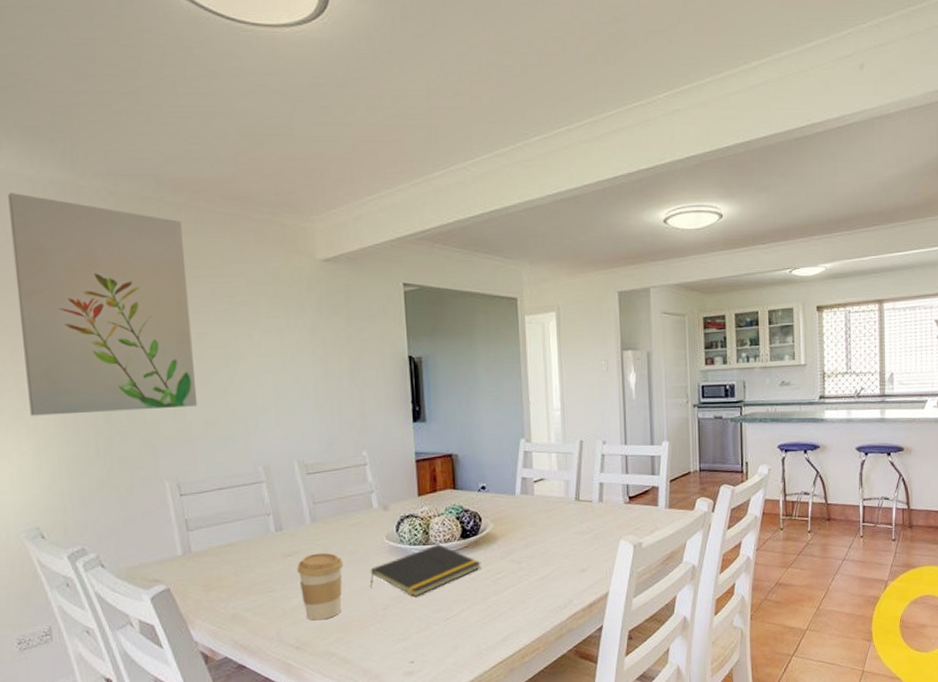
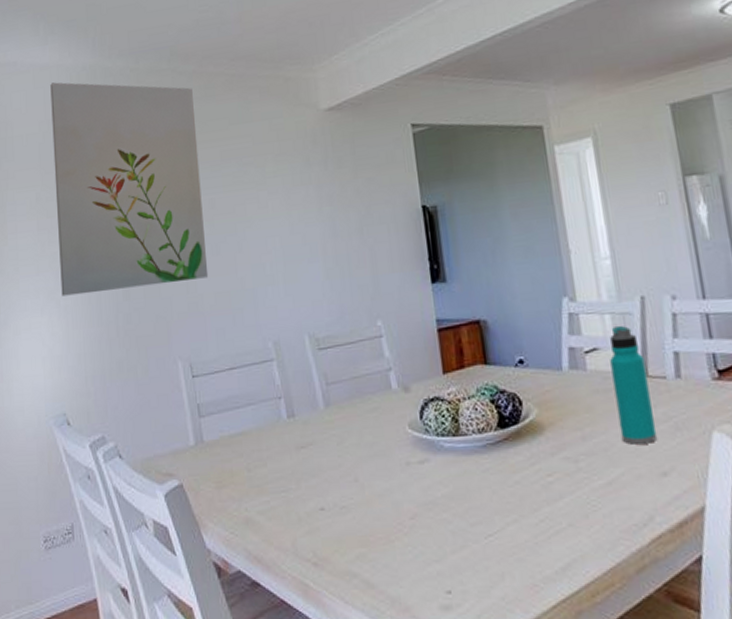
coffee cup: present [297,552,344,621] -> none [311,444,362,530]
notepad: present [369,544,481,597] -> none [392,435,527,505]
water bottle: none [552,463,581,550] -> present [610,326,658,445]

